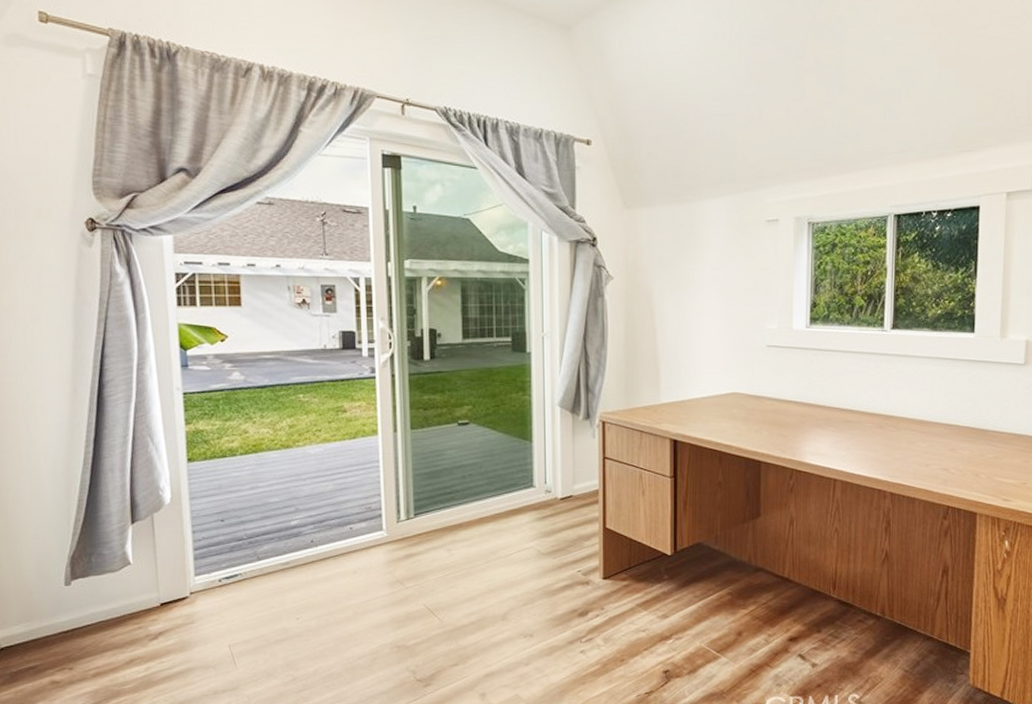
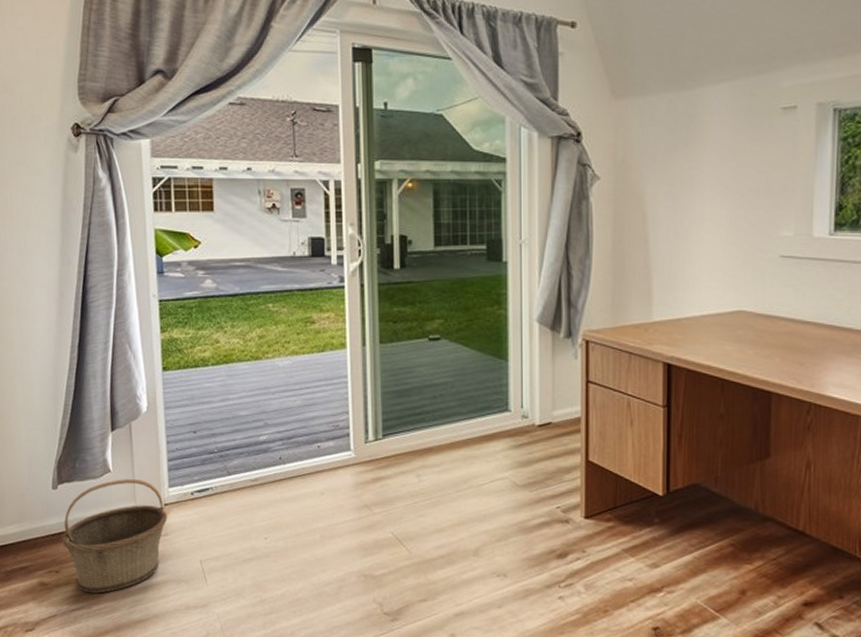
basket: none [75,570,194,687] -> present [61,479,168,594]

